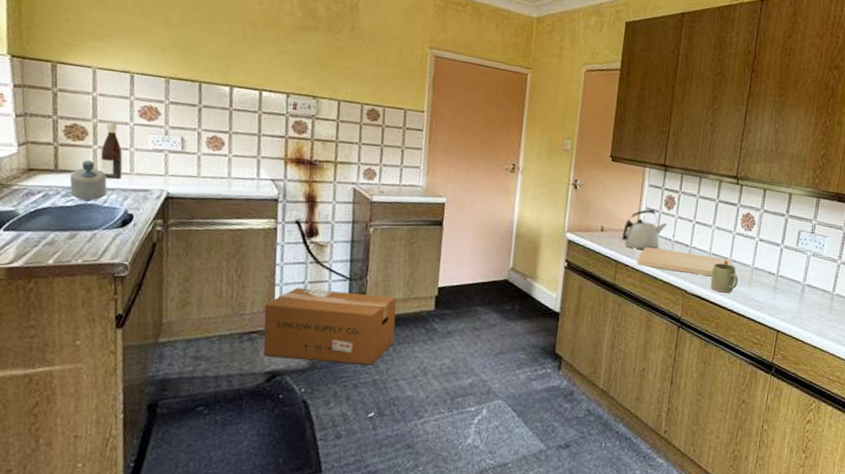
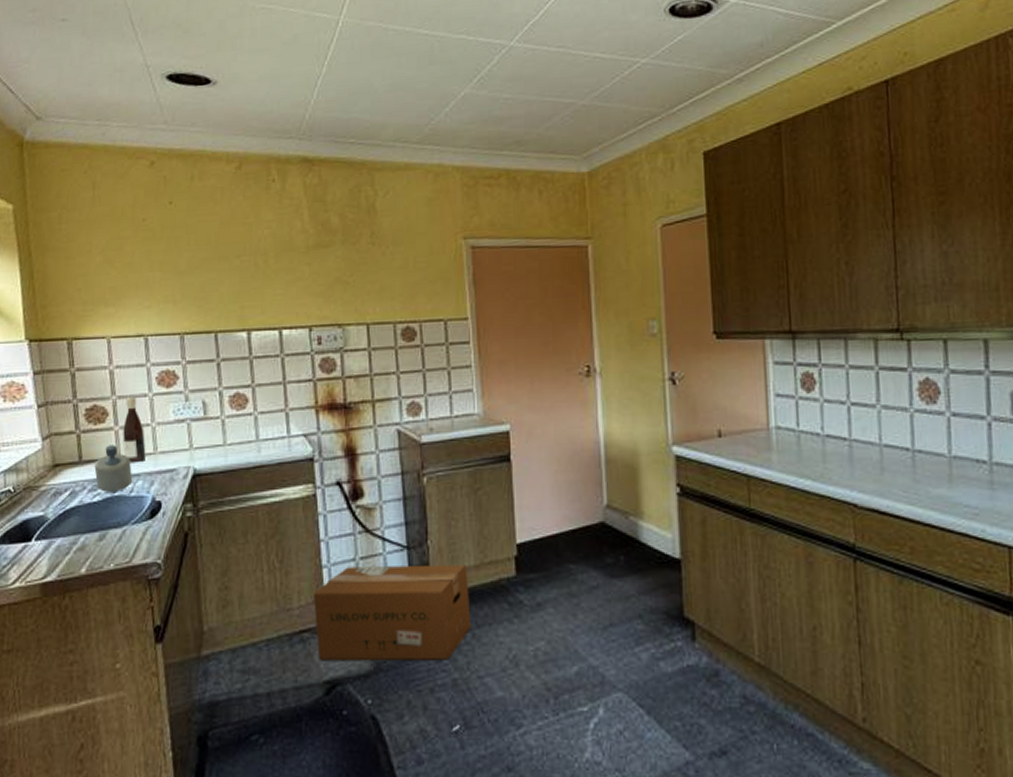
kettle: present [622,209,668,250] -> none [749,394,811,454]
cutting board: present [636,247,733,277] -> none [775,448,918,479]
mug: present [710,263,738,293] -> none [888,457,932,501]

